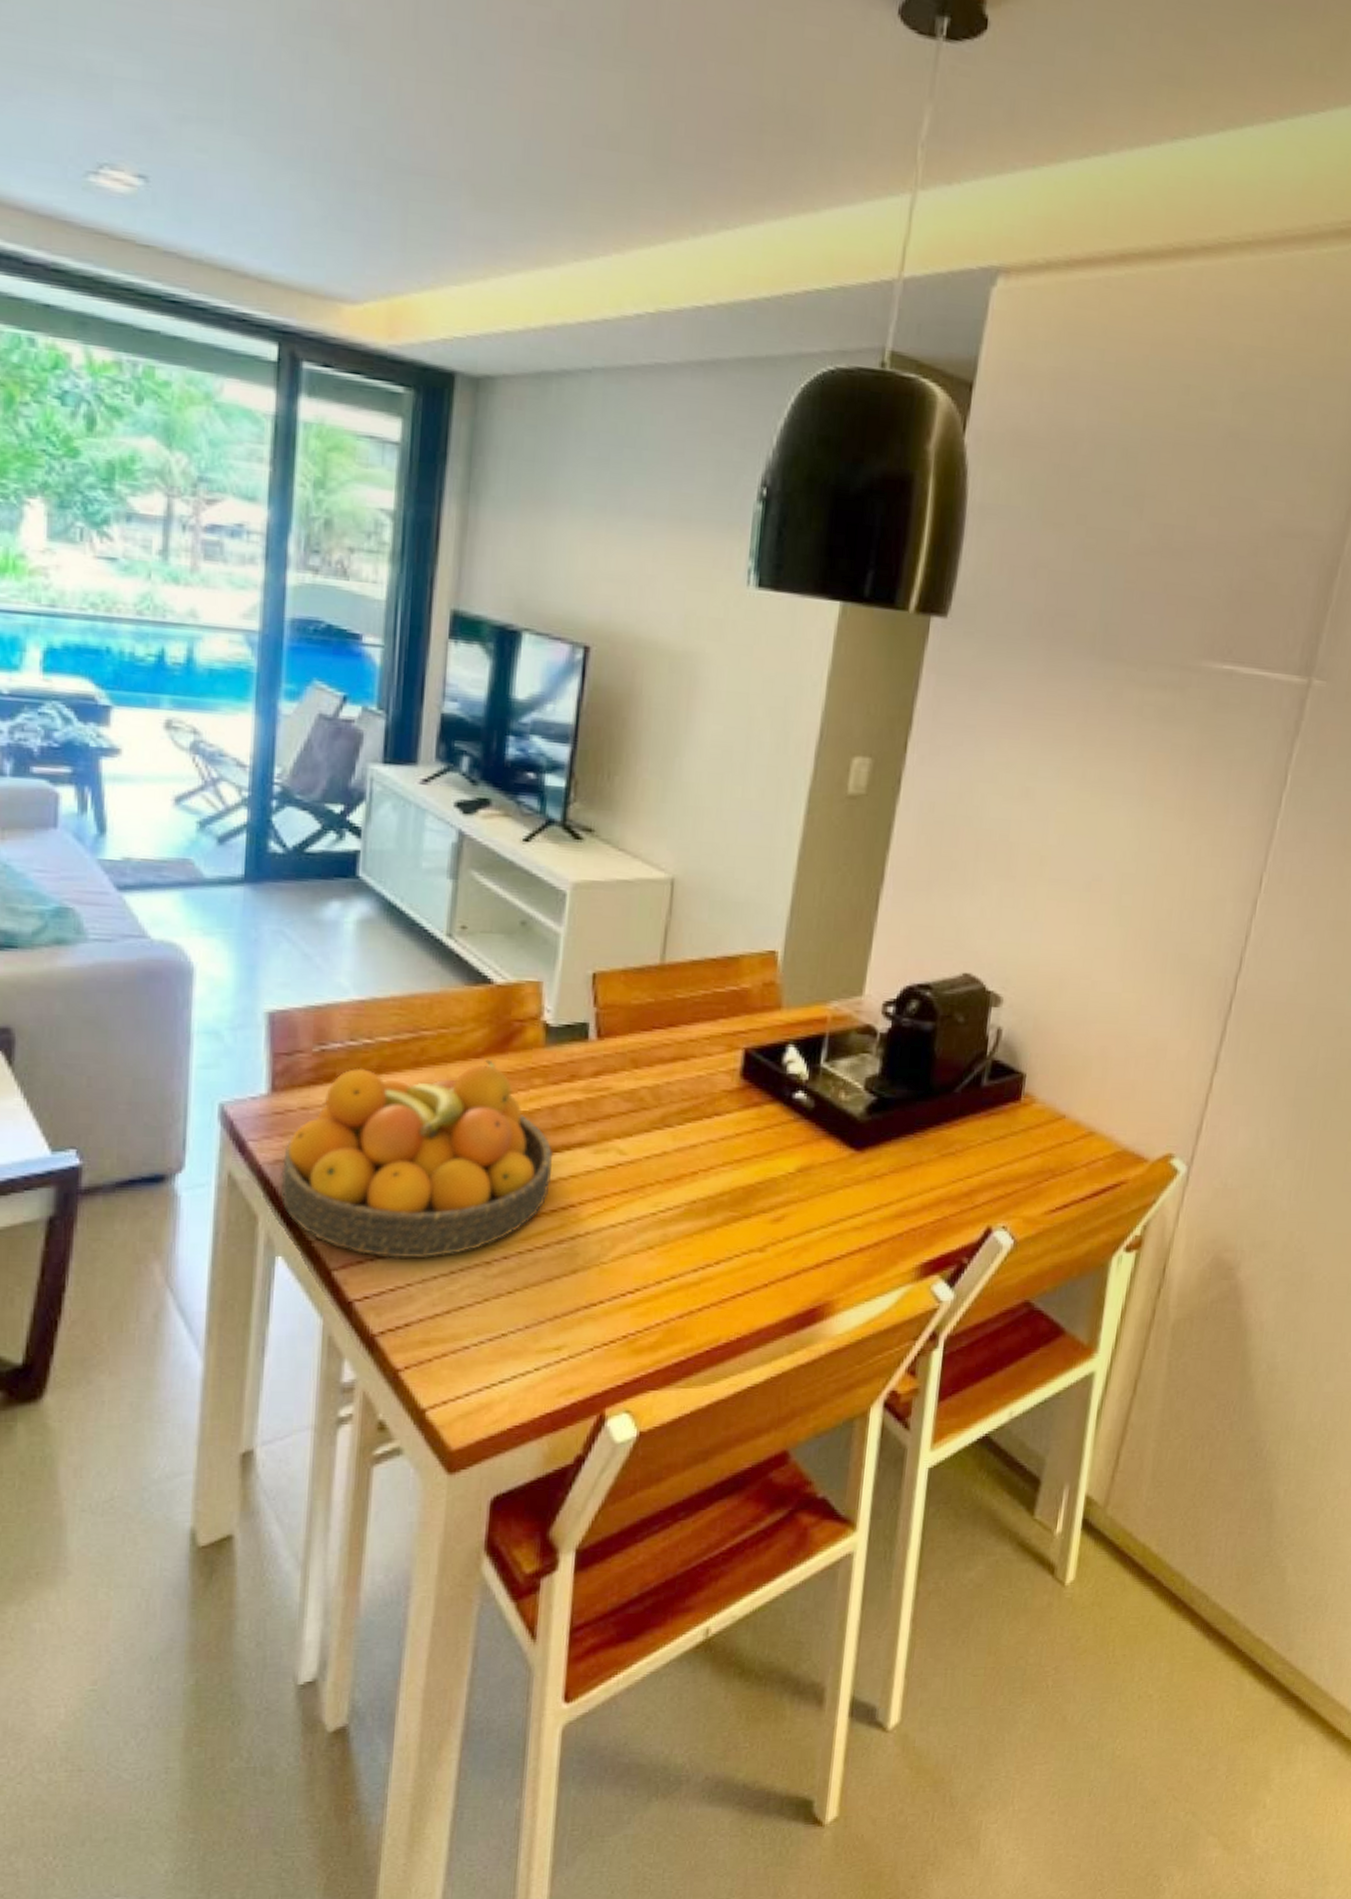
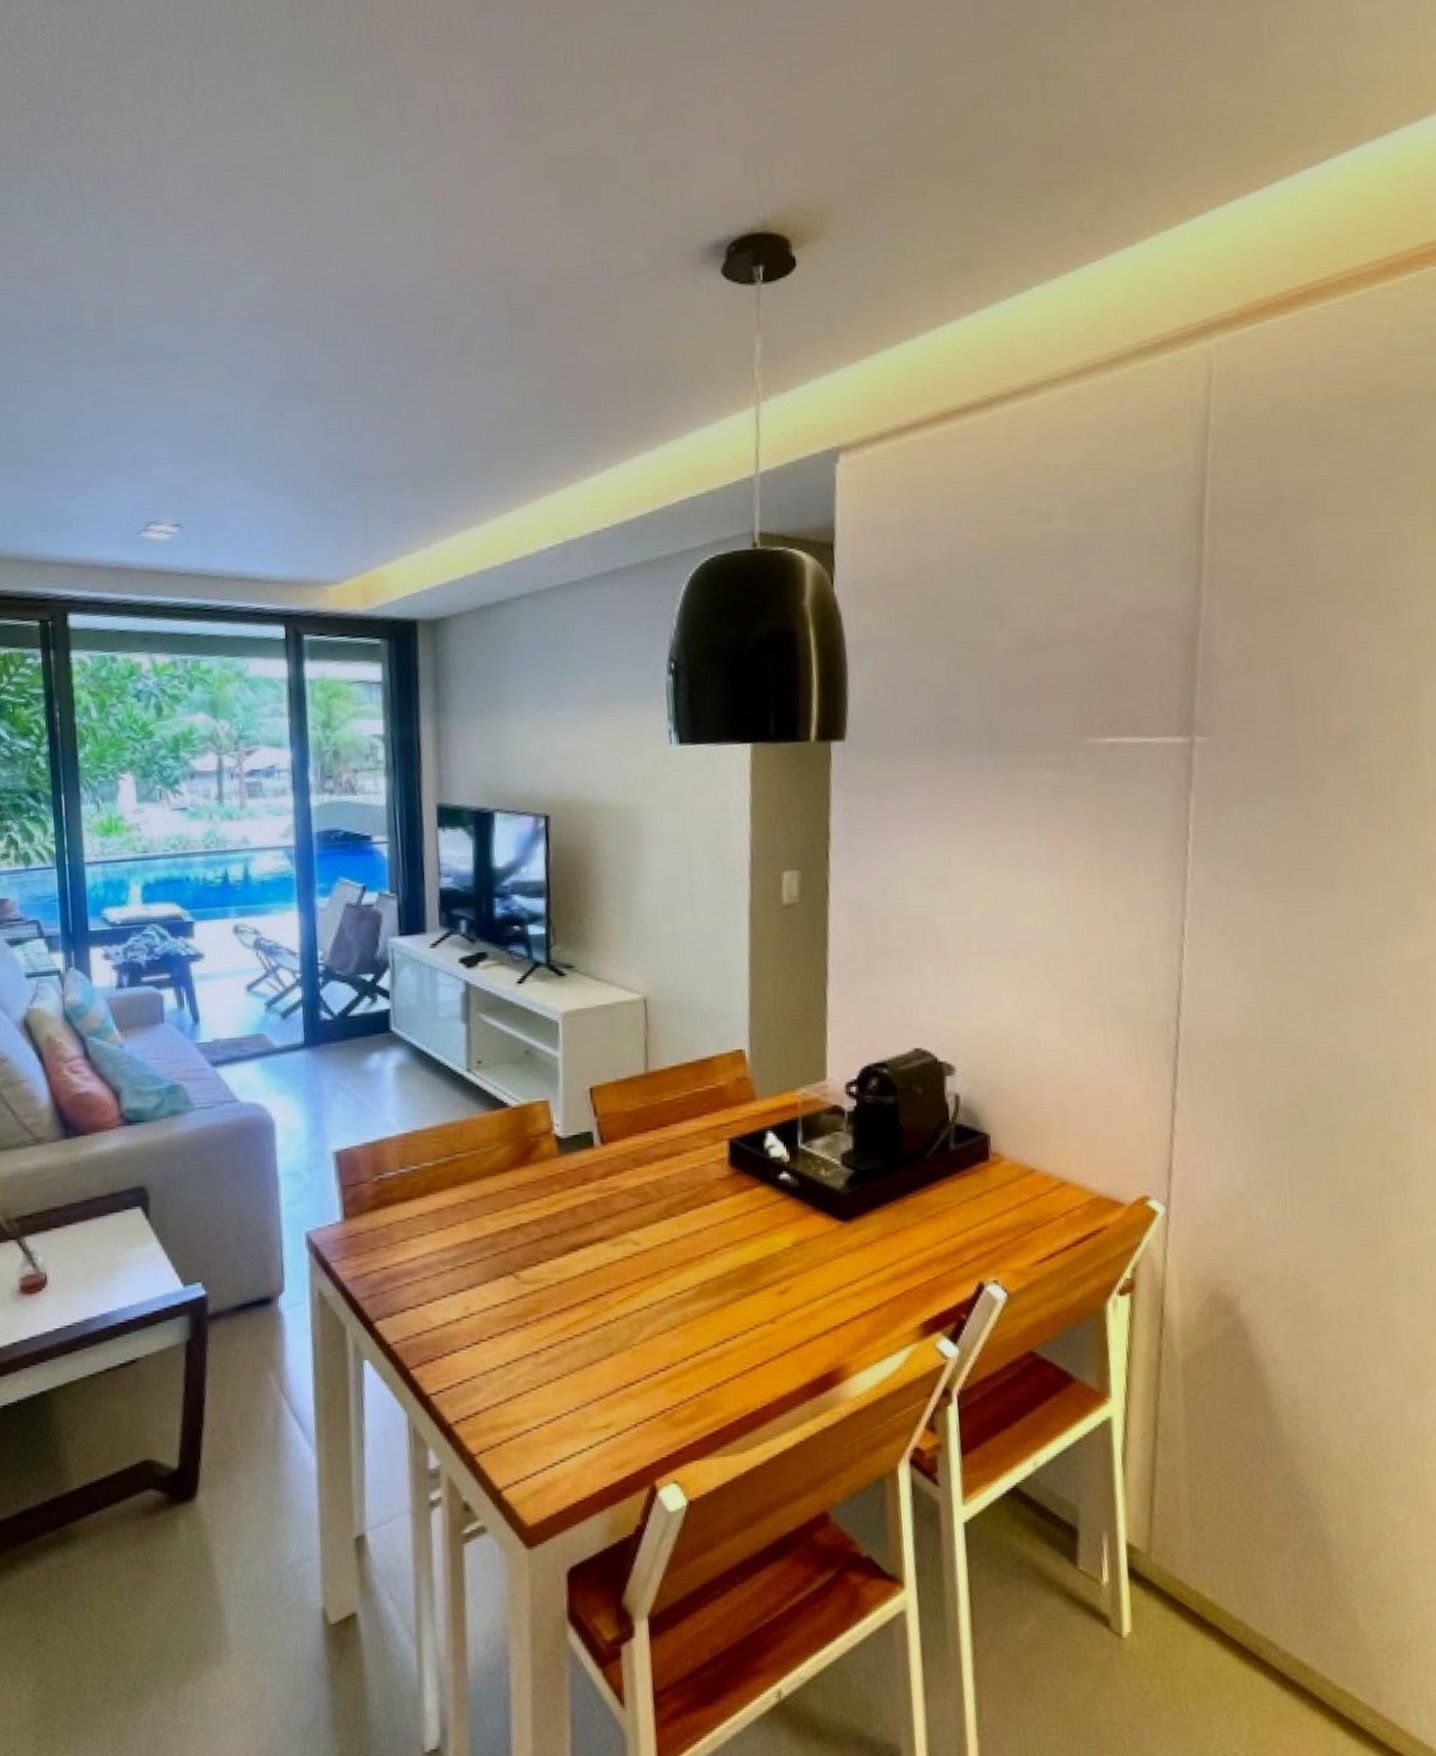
fruit bowl: present [281,1059,553,1259] -> none [360,1172,580,1355]

